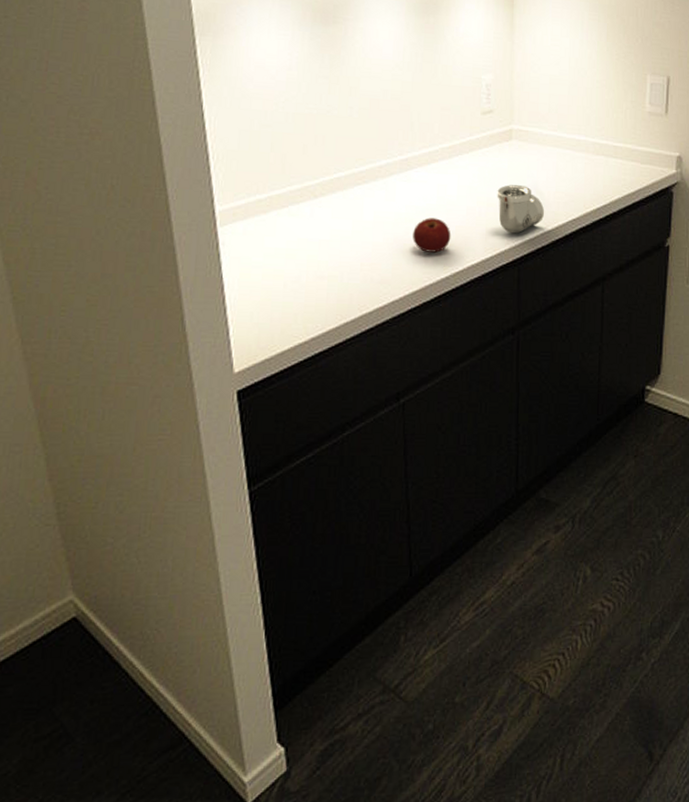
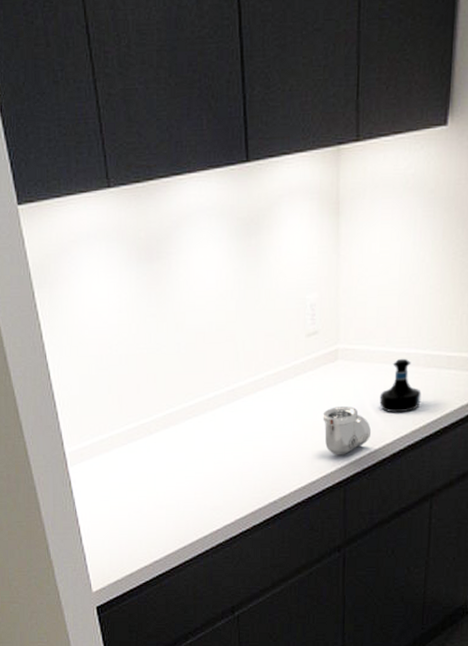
apple: present [413,218,451,253] -> none [242,445,278,479]
tequila bottle: none [552,144,591,196] -> present [379,358,422,413]

